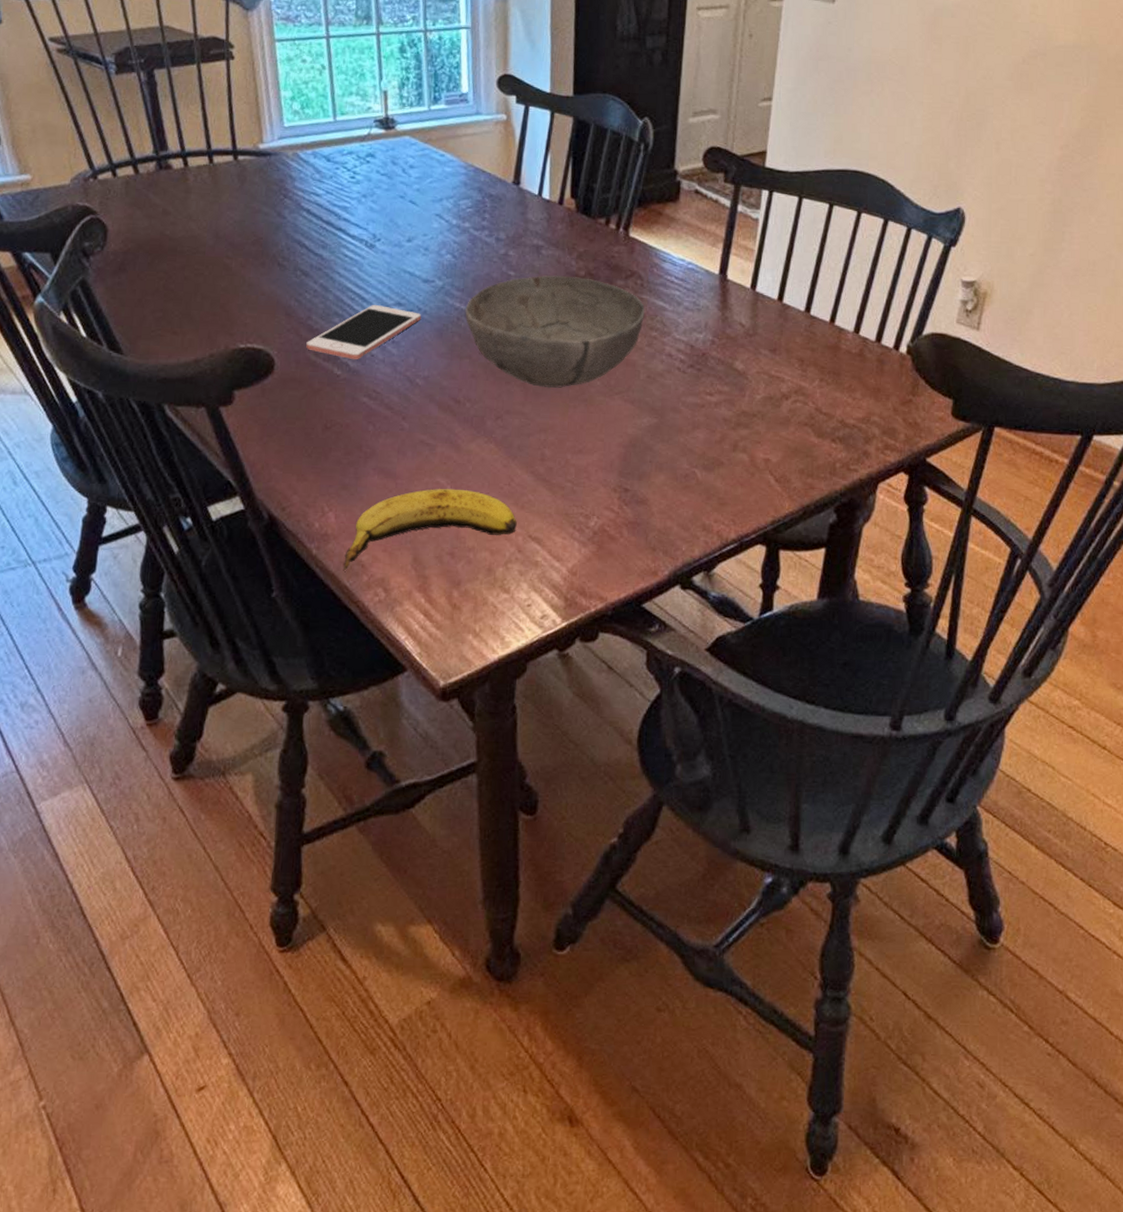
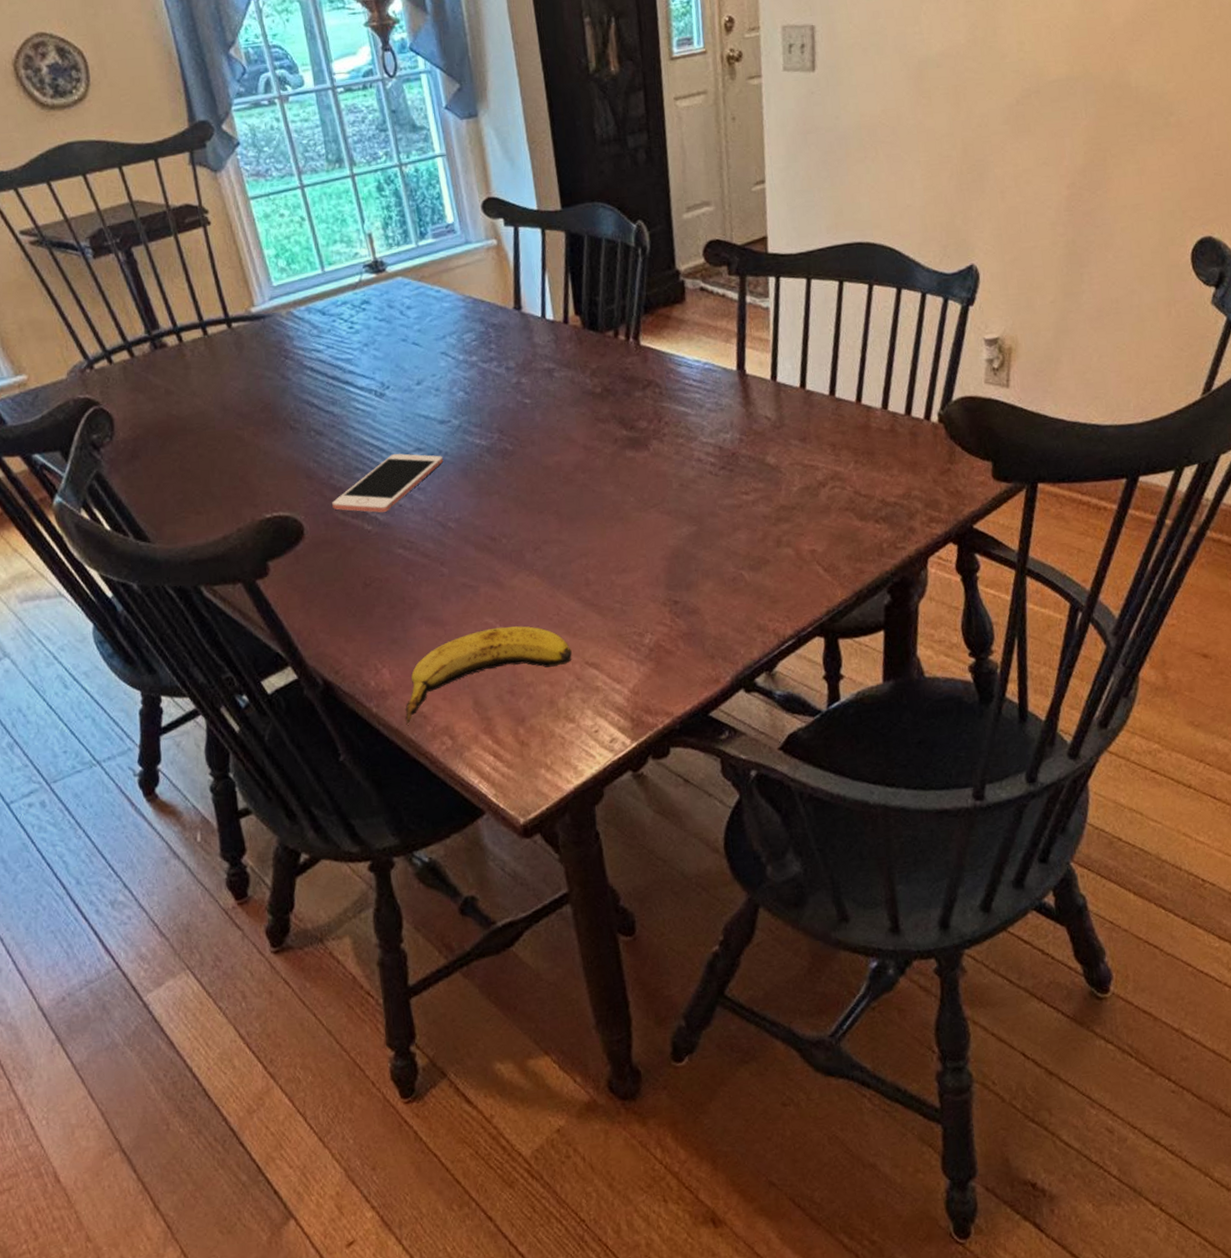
bowl: present [465,275,645,389] -> none [486,394,668,512]

